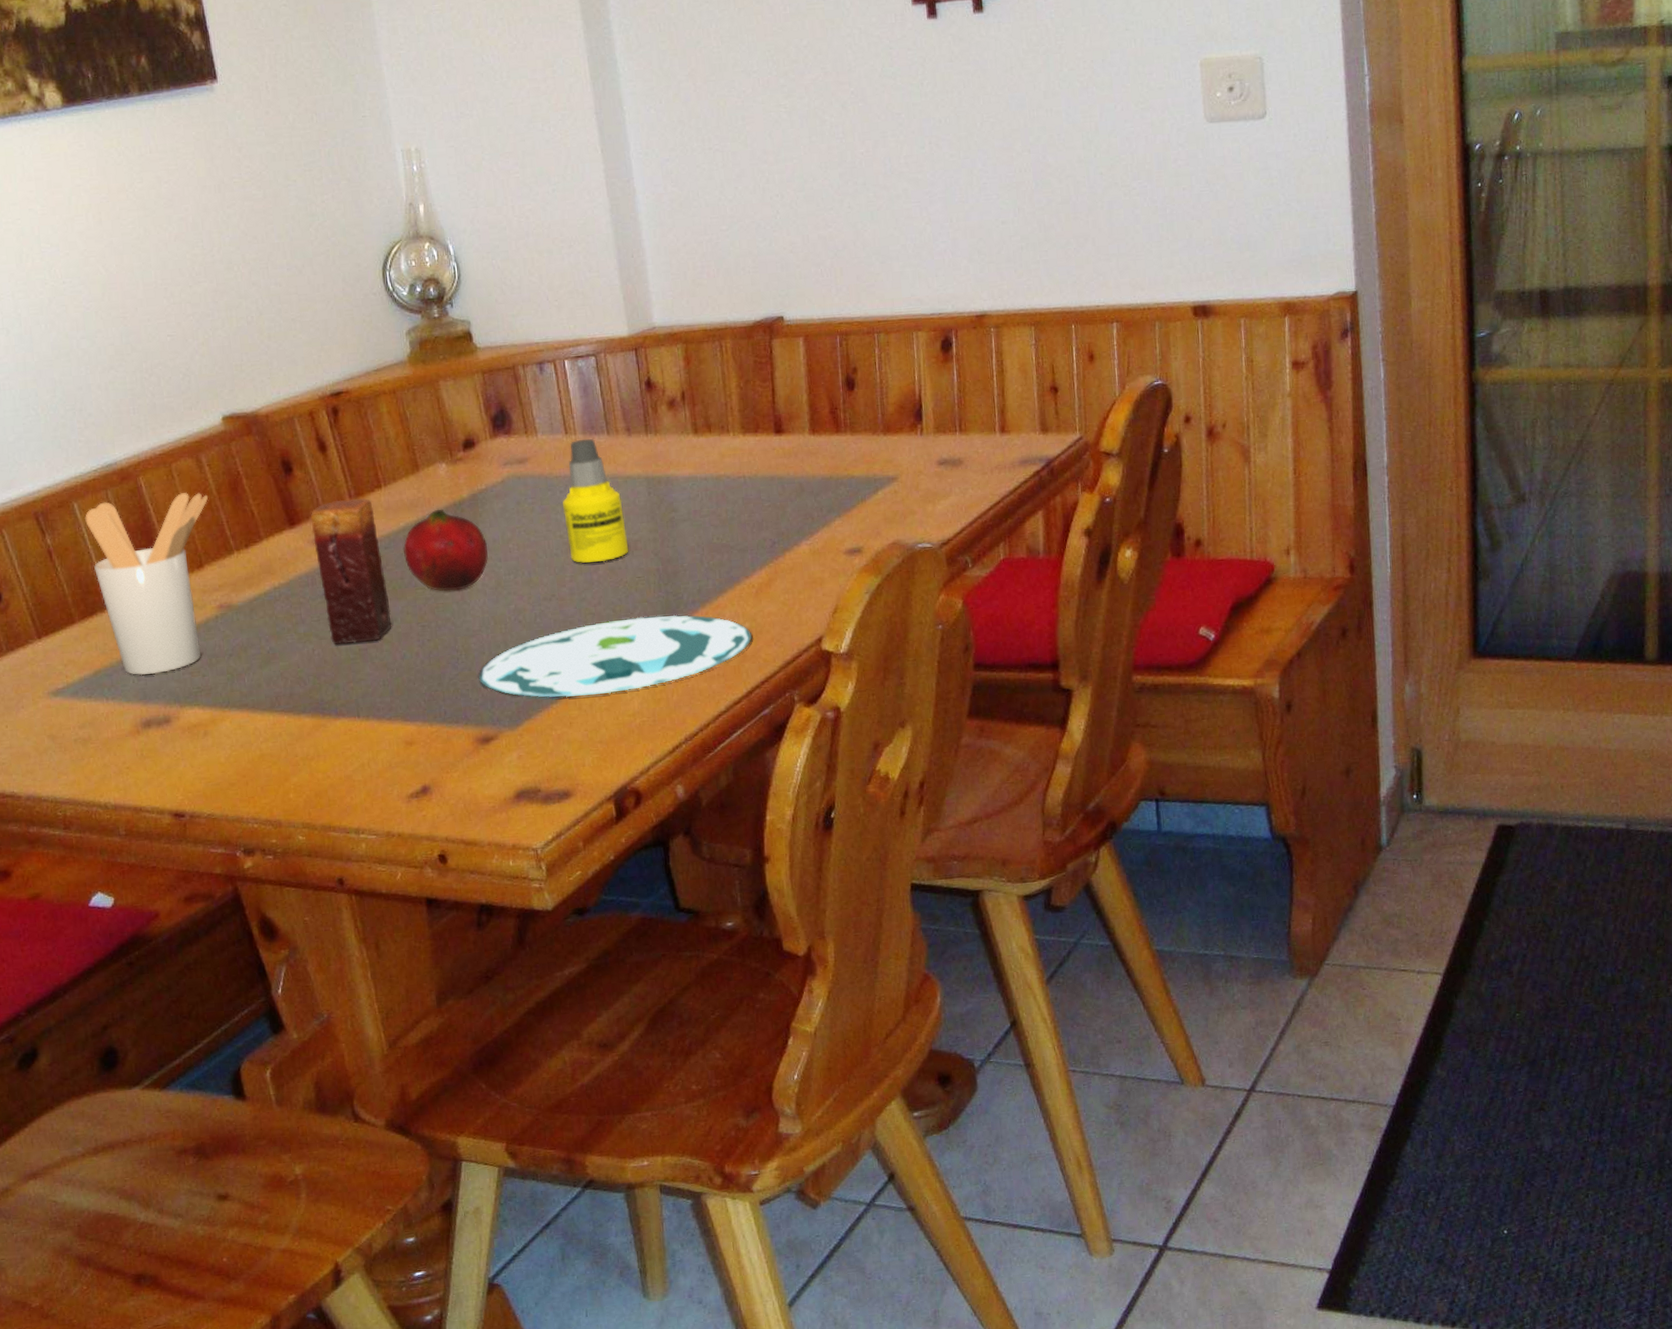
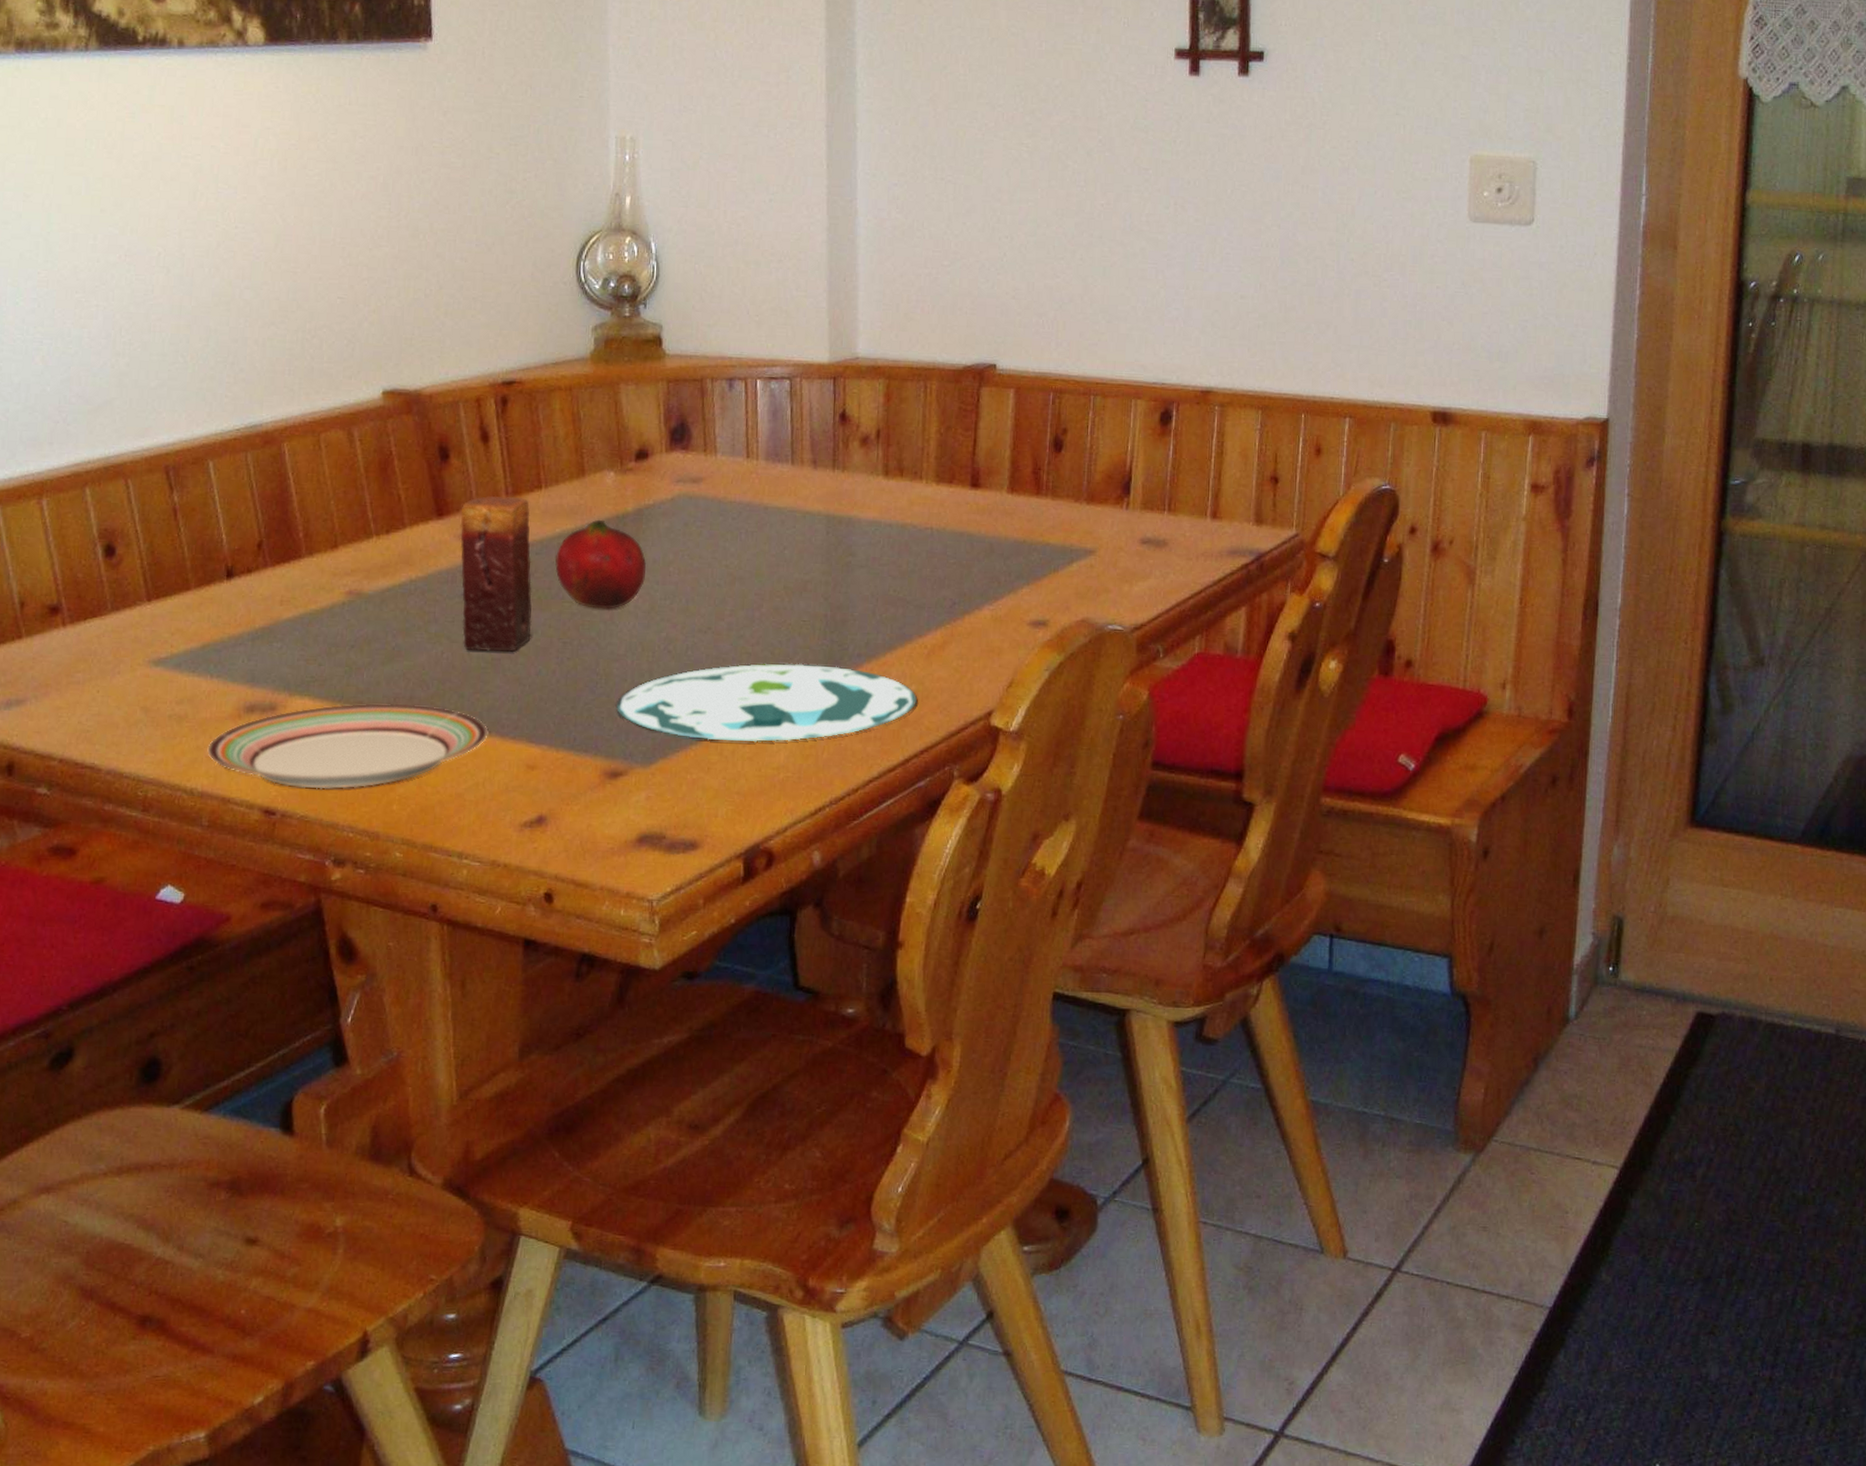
utensil holder: present [85,493,209,675] -> none [218,464,355,656]
plate: none [113,699,366,790] -> present [207,703,488,789]
bottle: present [562,438,629,563] -> none [733,465,798,600]

